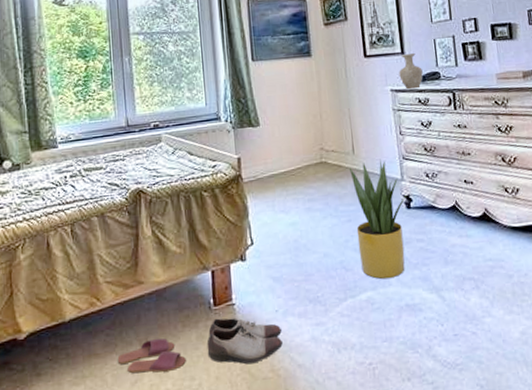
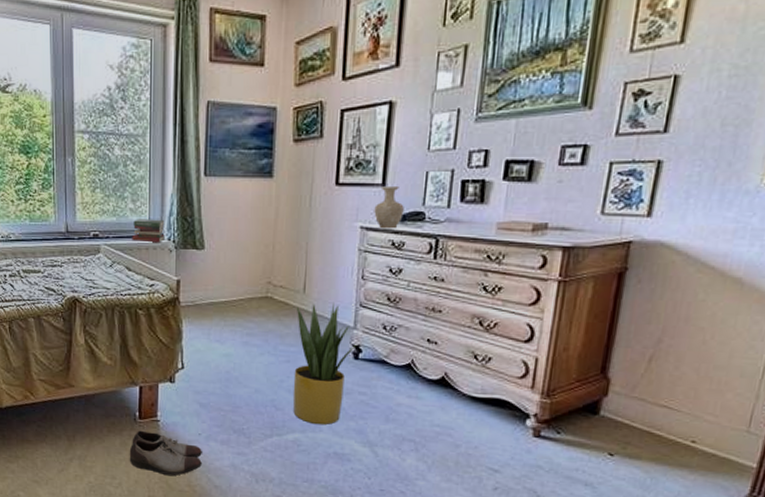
slippers: present [117,337,186,373] -> none [47,437,109,467]
books: none [191,103,222,127] -> present [132,219,165,243]

